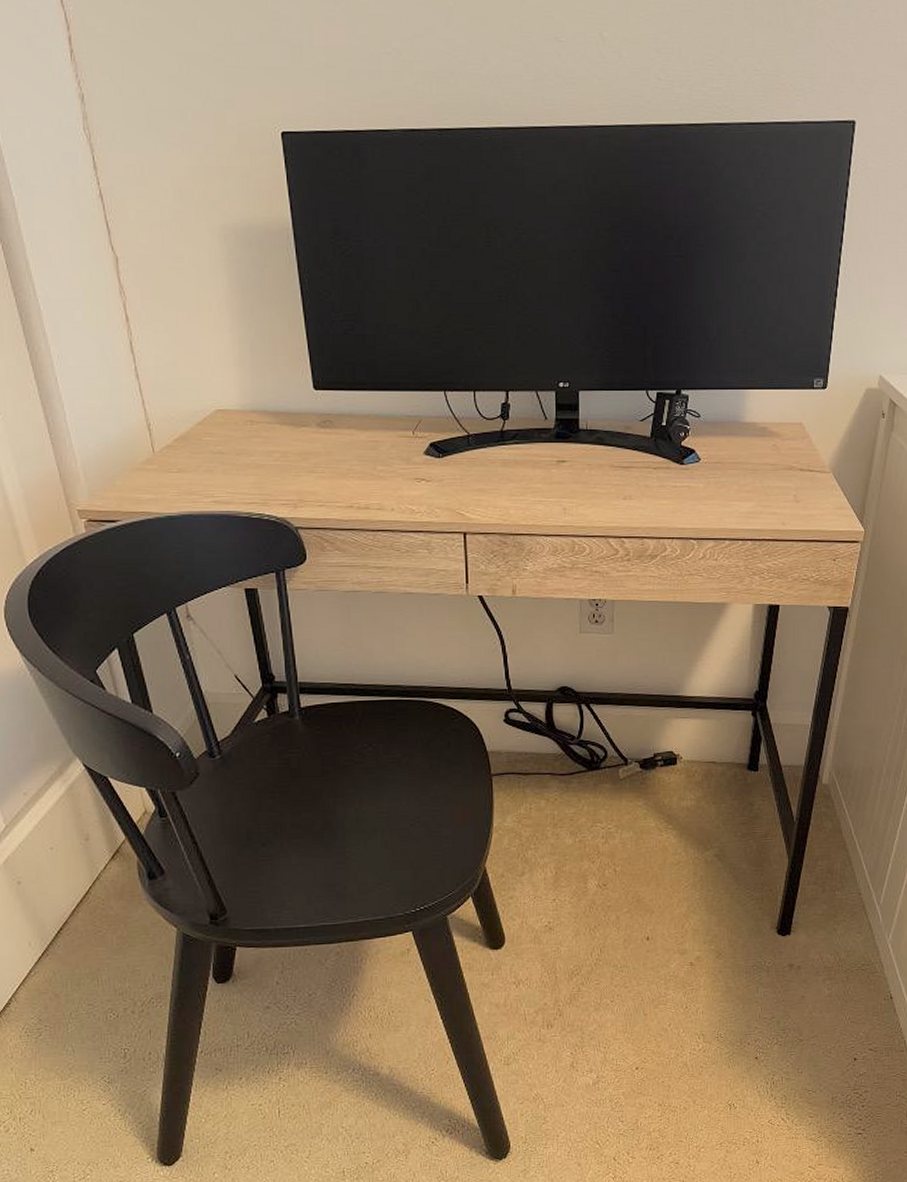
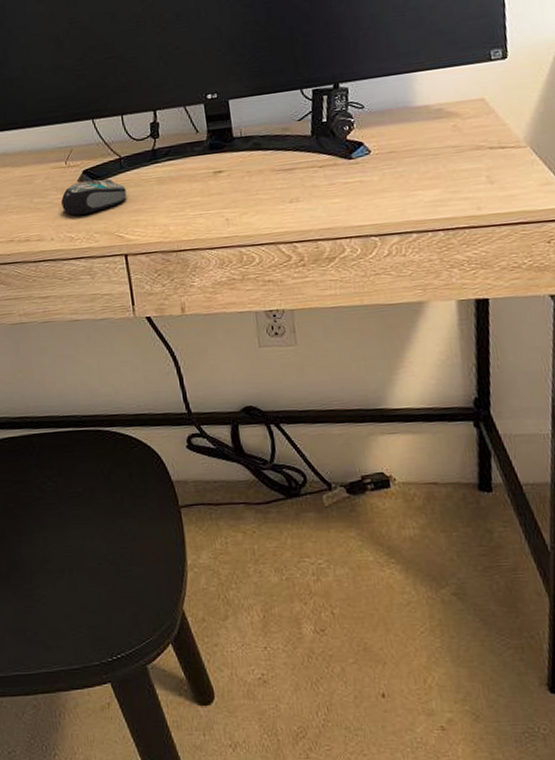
computer mouse: none [405,454,472,488] -> present [61,178,127,215]

